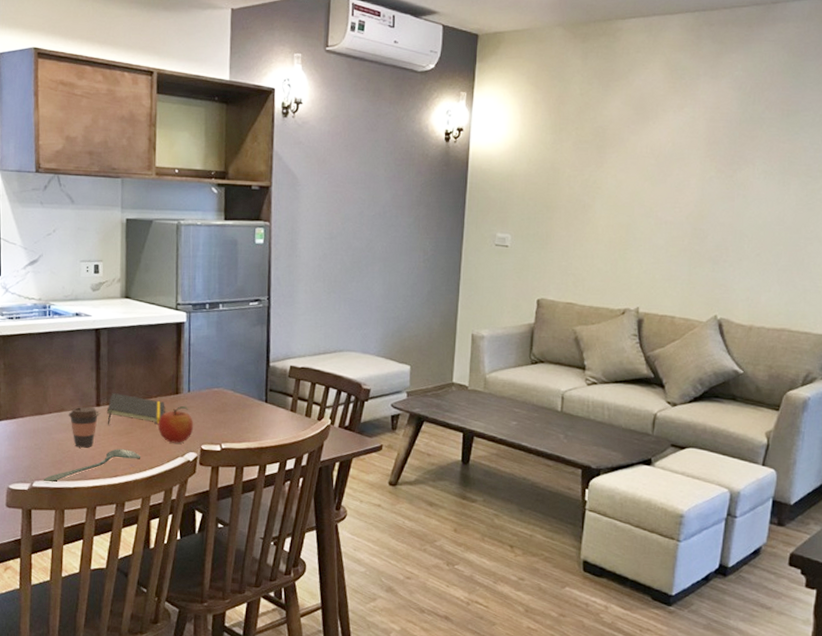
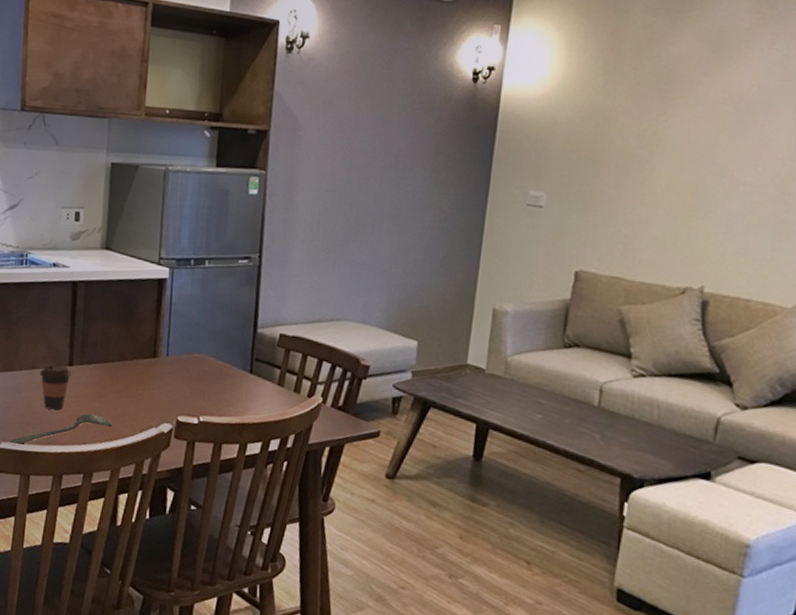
notepad: present [106,393,165,425] -> none [79,352,141,389]
fruit: present [157,406,194,443] -> none [132,371,171,412]

